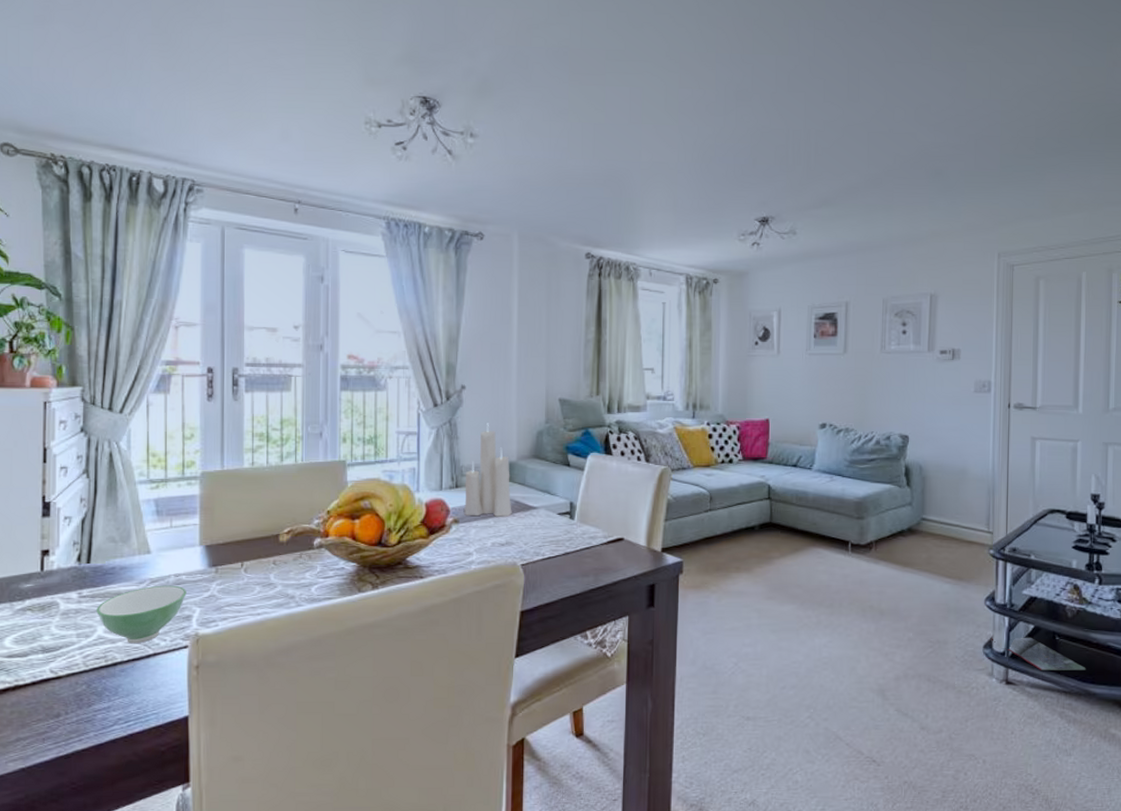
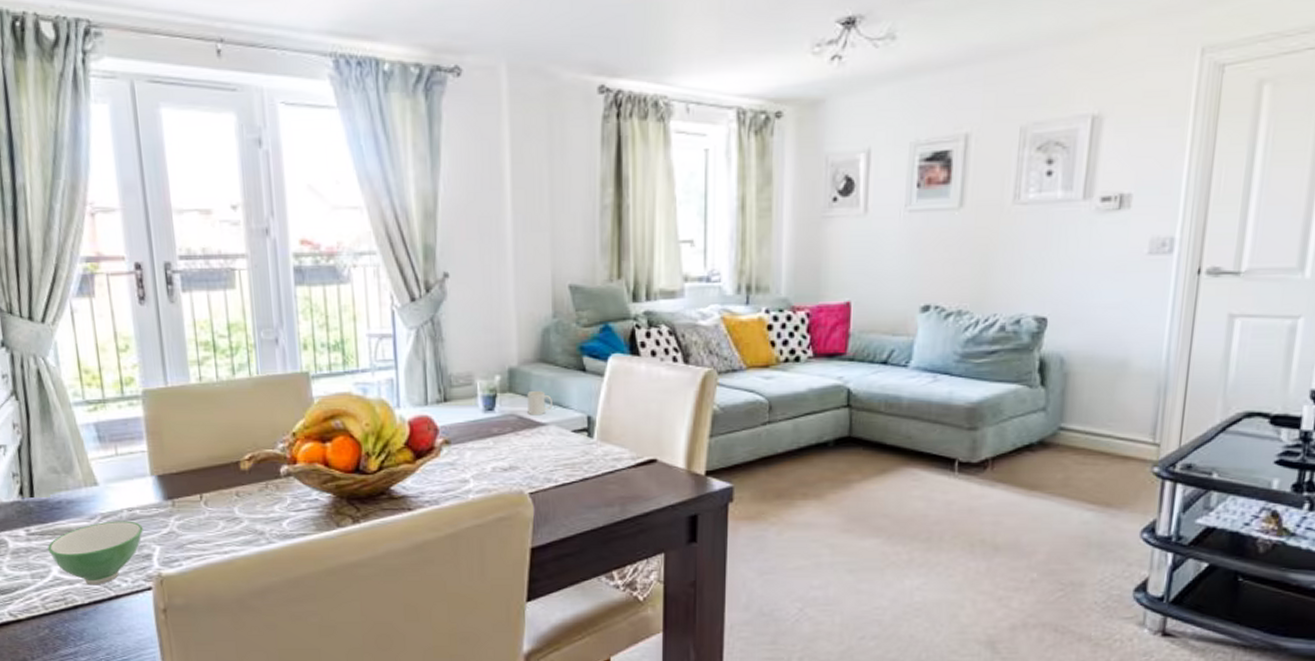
candle: present [463,423,512,517] -> none [454,320,515,436]
mug: none [523,481,543,501] -> present [527,391,552,416]
magazine: present [990,637,1086,670] -> none [1144,578,1278,620]

